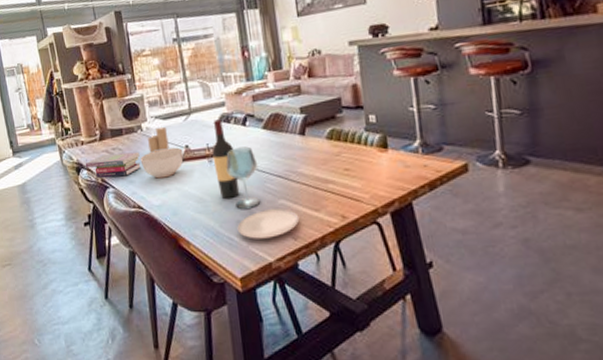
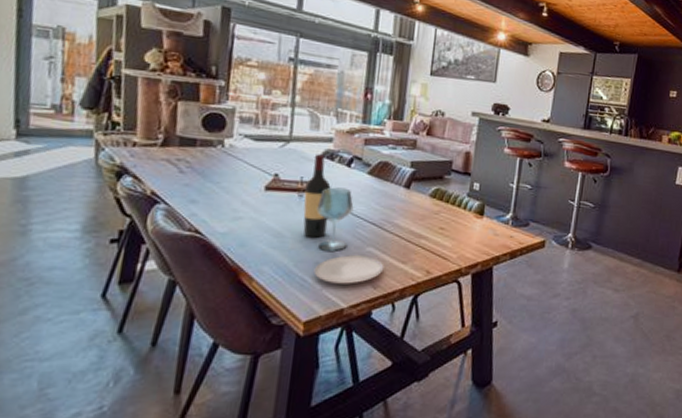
books: present [85,151,141,178] -> none [131,163,213,194]
bowl: present [140,147,183,179] -> none [212,171,270,205]
candle: present [147,124,169,154] -> none [227,144,257,175]

